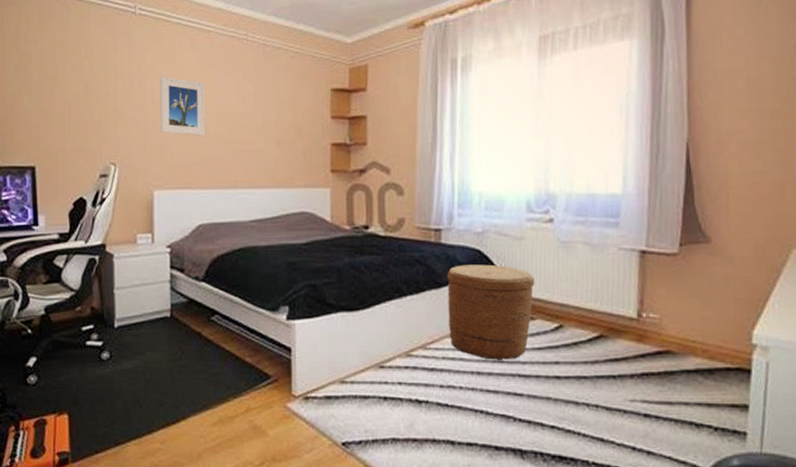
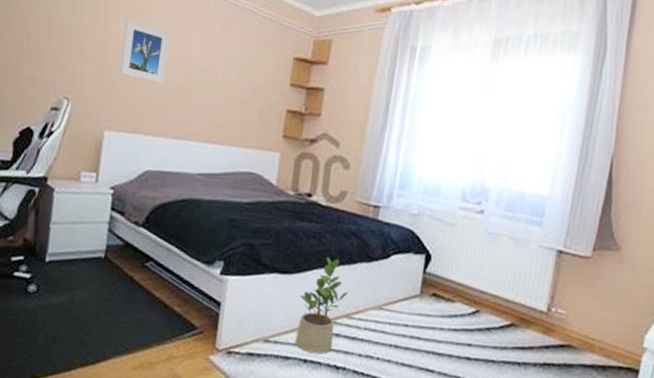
potted plant: none [370,288,420,390] -> present [294,257,348,354]
basket: present [447,264,535,360] -> none [374,242,460,337]

